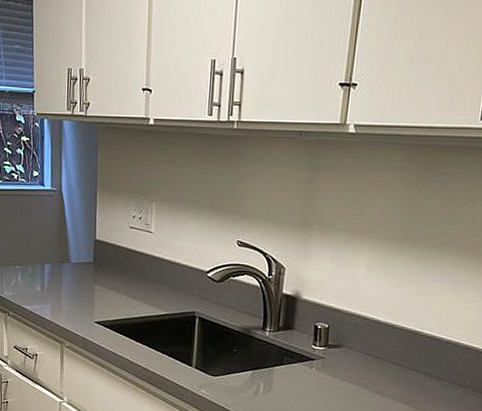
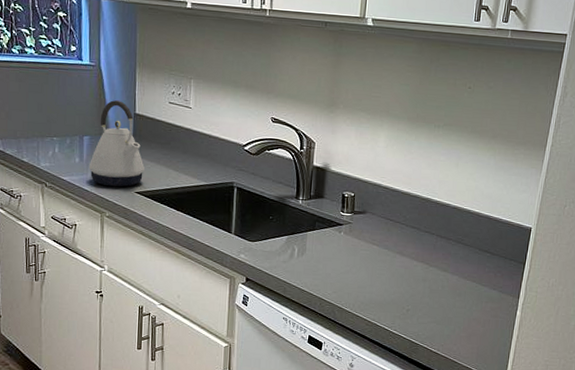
kettle: none [49,226,104,317] -> present [88,100,145,187]

